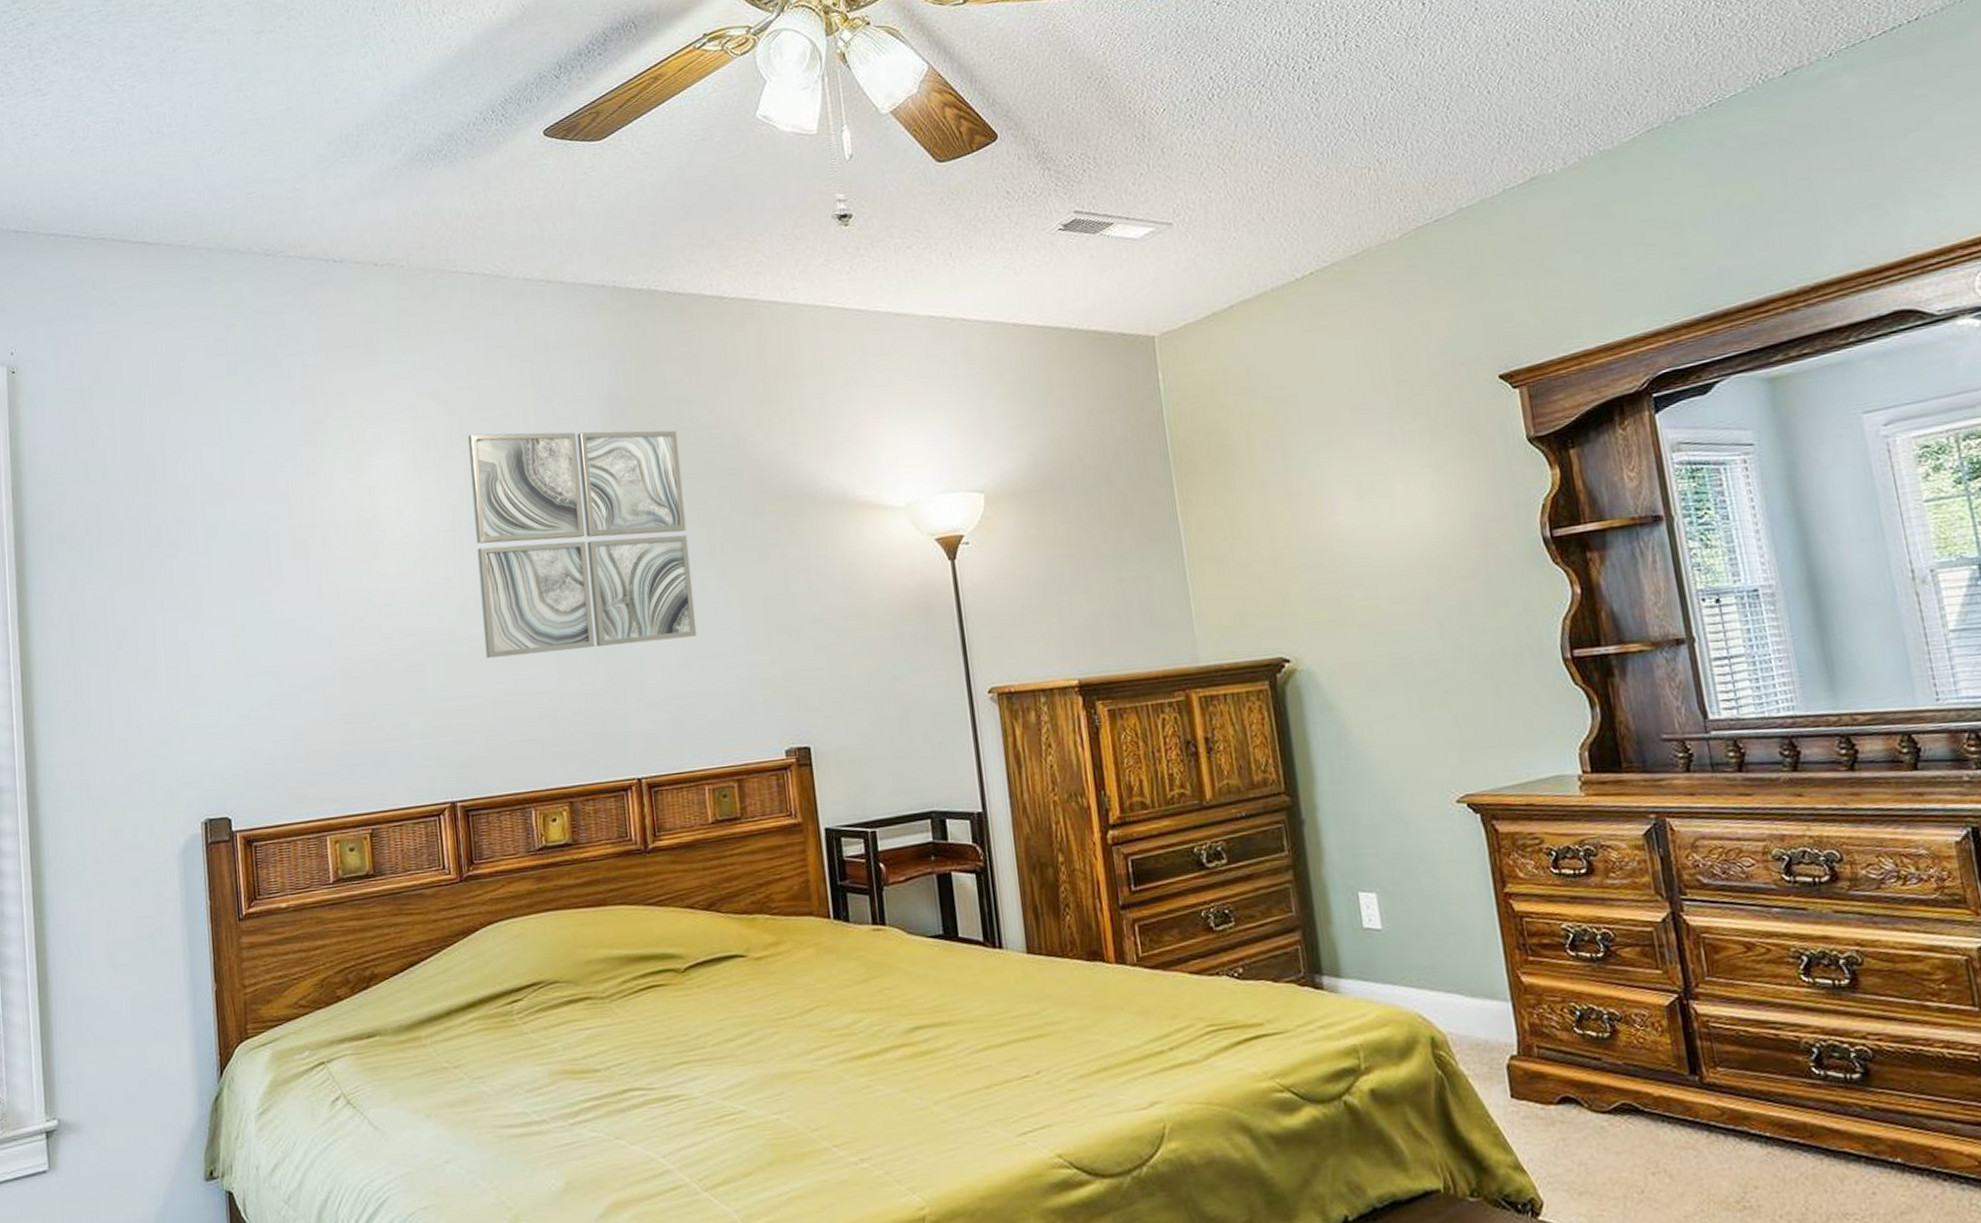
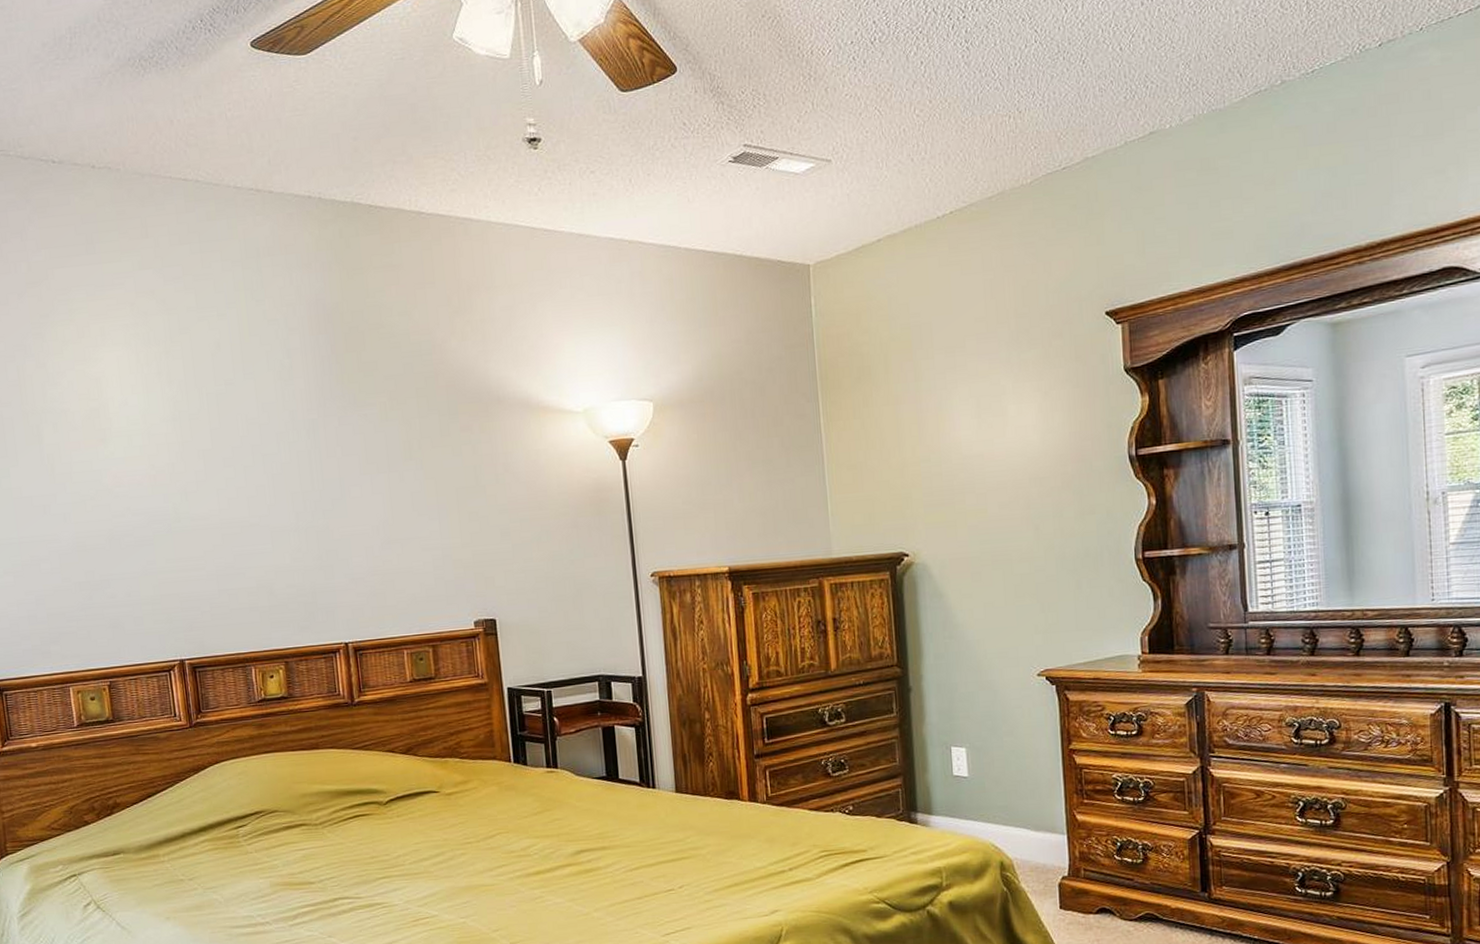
wall art: present [467,430,697,659] -> none [185,331,397,536]

